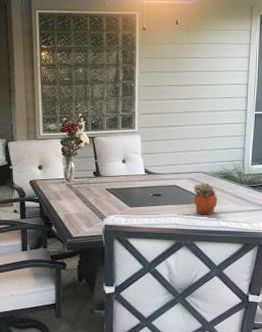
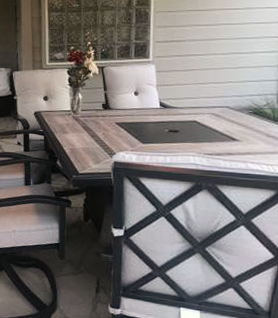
succulent planter: present [193,182,218,215] -> none [215,118,246,156]

